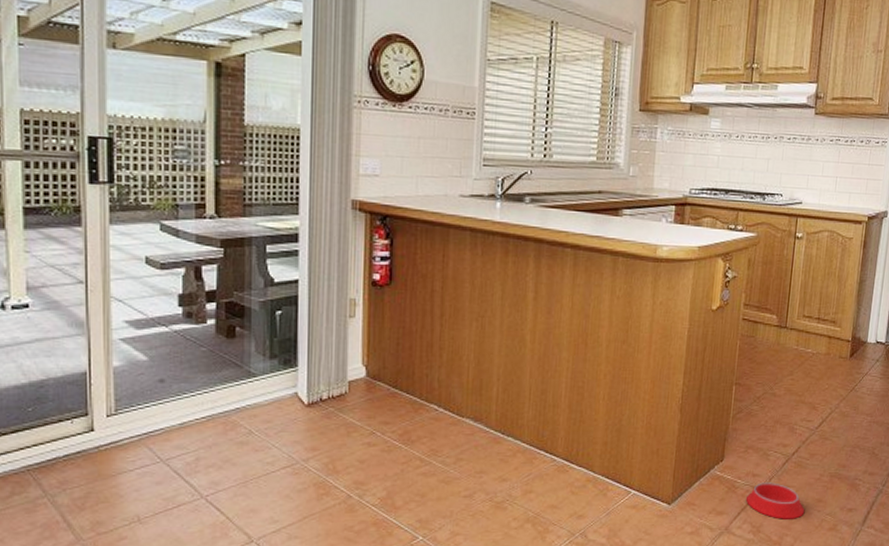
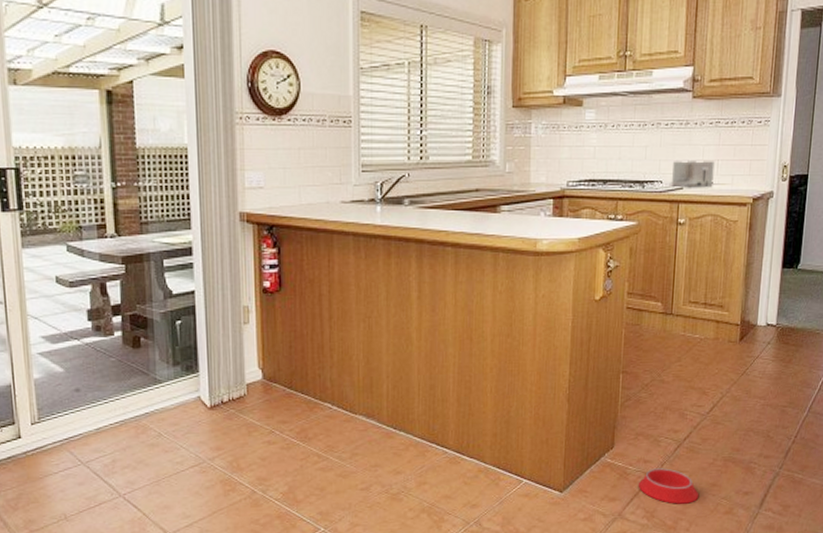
toaster: none [791,175,833,204] -> present [672,161,715,189]

